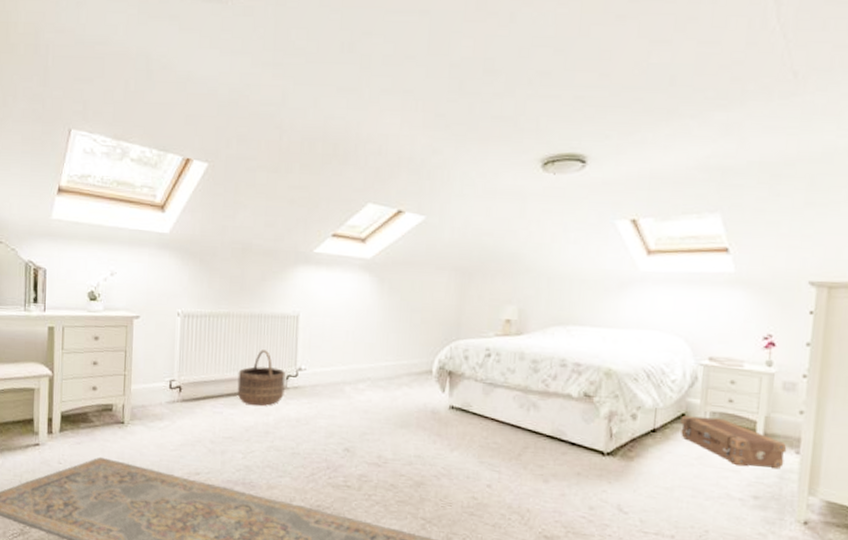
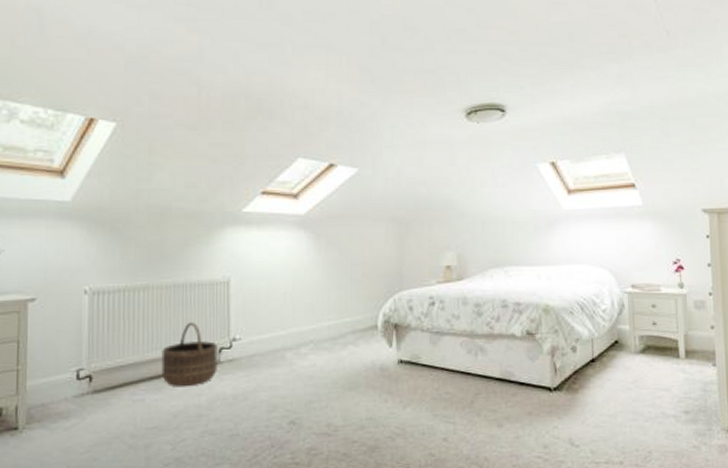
suitcase: present [680,415,787,468] -> none [615,341,706,384]

